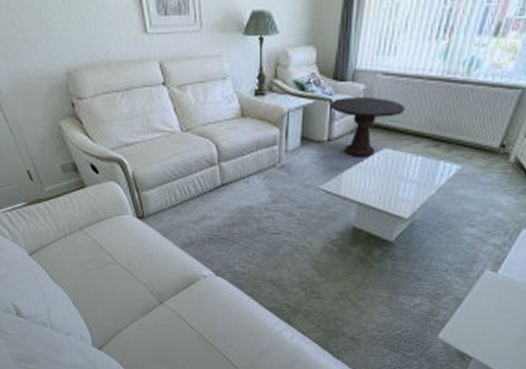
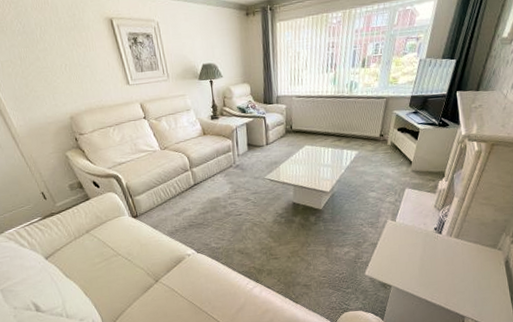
side table: present [330,96,406,159] -> none [264,112,315,154]

